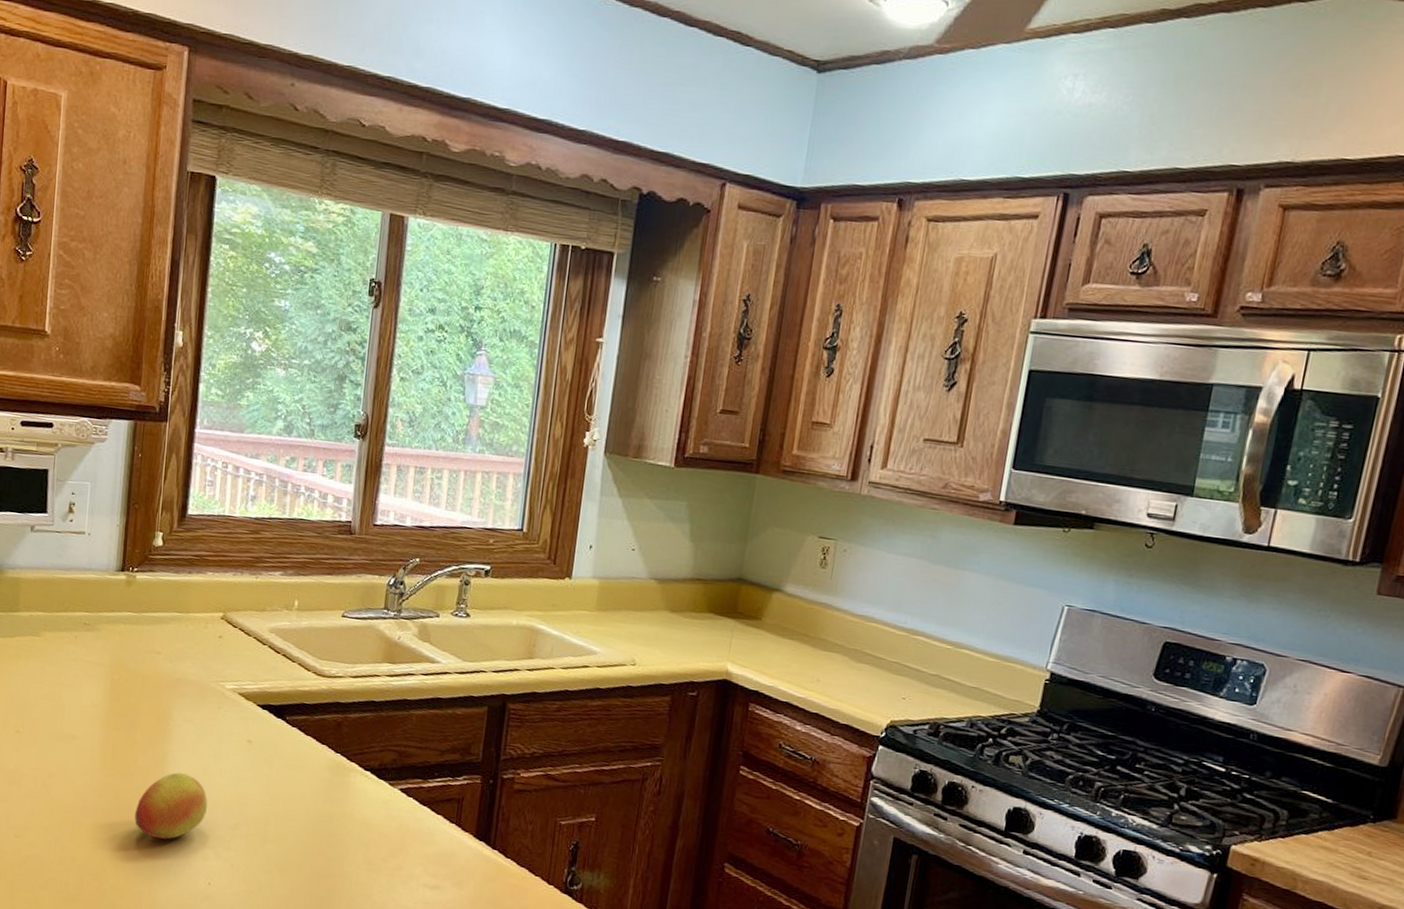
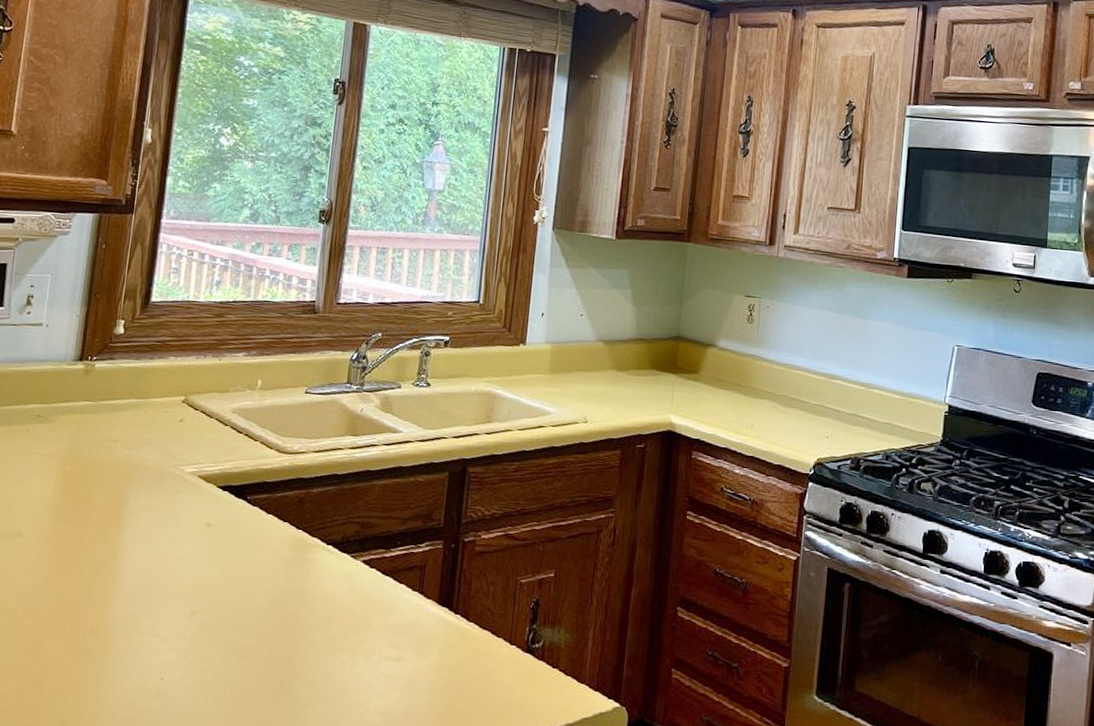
fruit: present [134,772,208,840] -> none [82,563,163,635]

